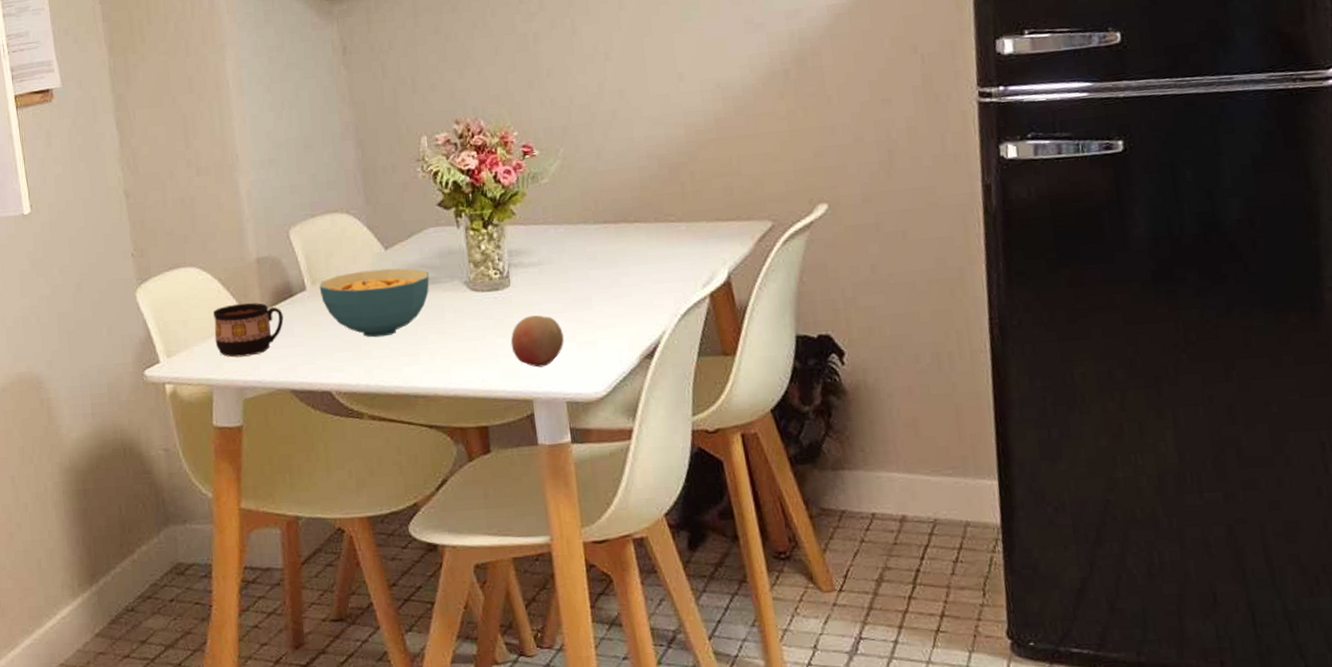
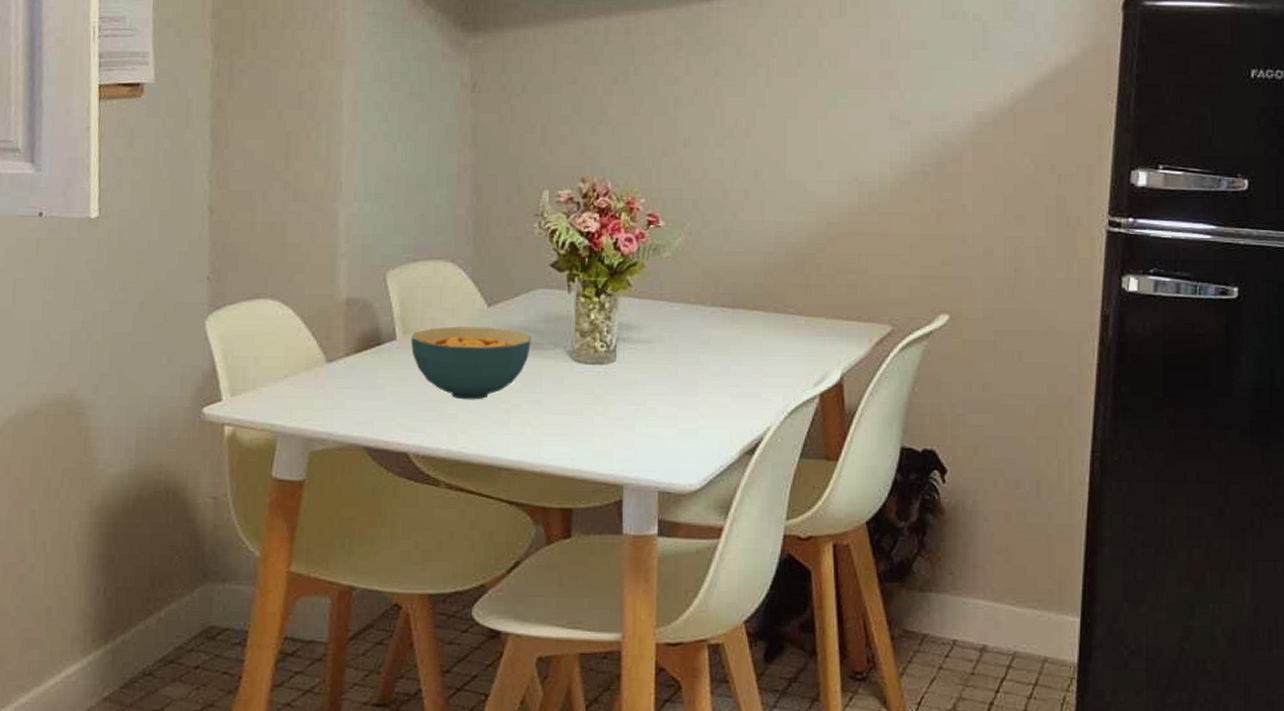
cup: present [212,302,284,358] -> none [287,345,367,405]
fruit: present [510,315,564,368] -> none [608,396,664,452]

